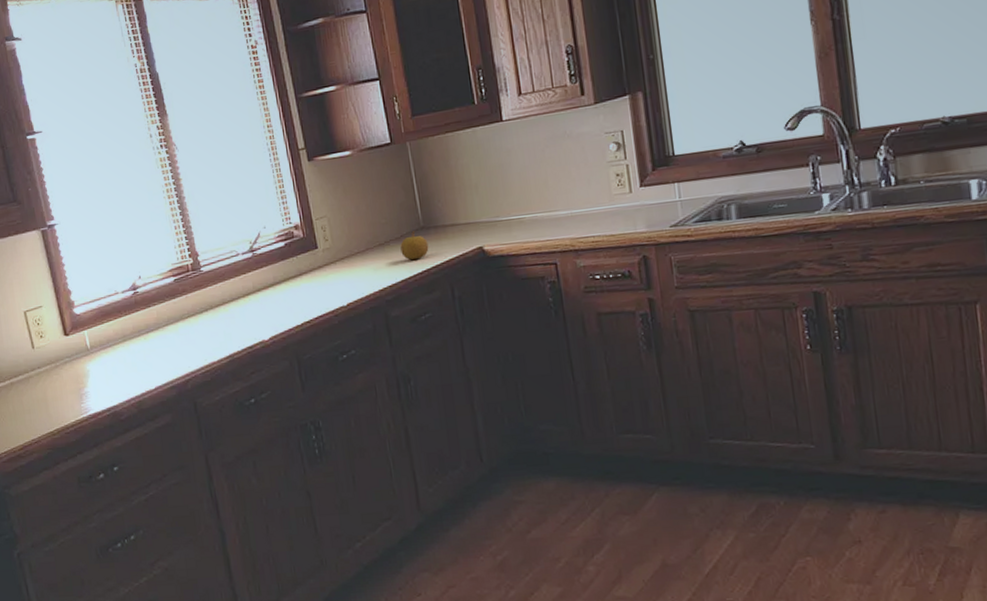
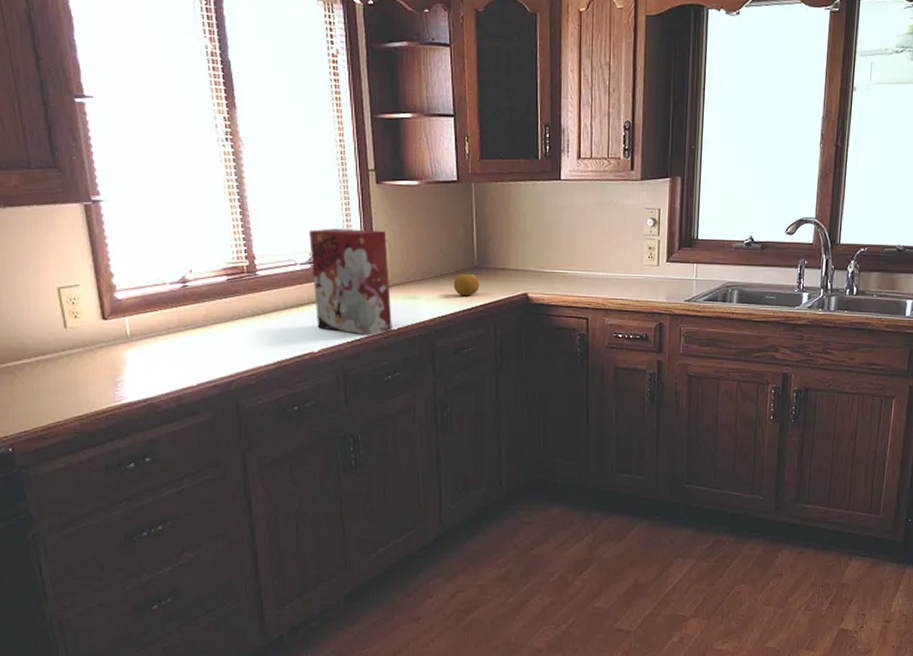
cereal box: none [247,207,342,316] -> present [309,228,392,336]

